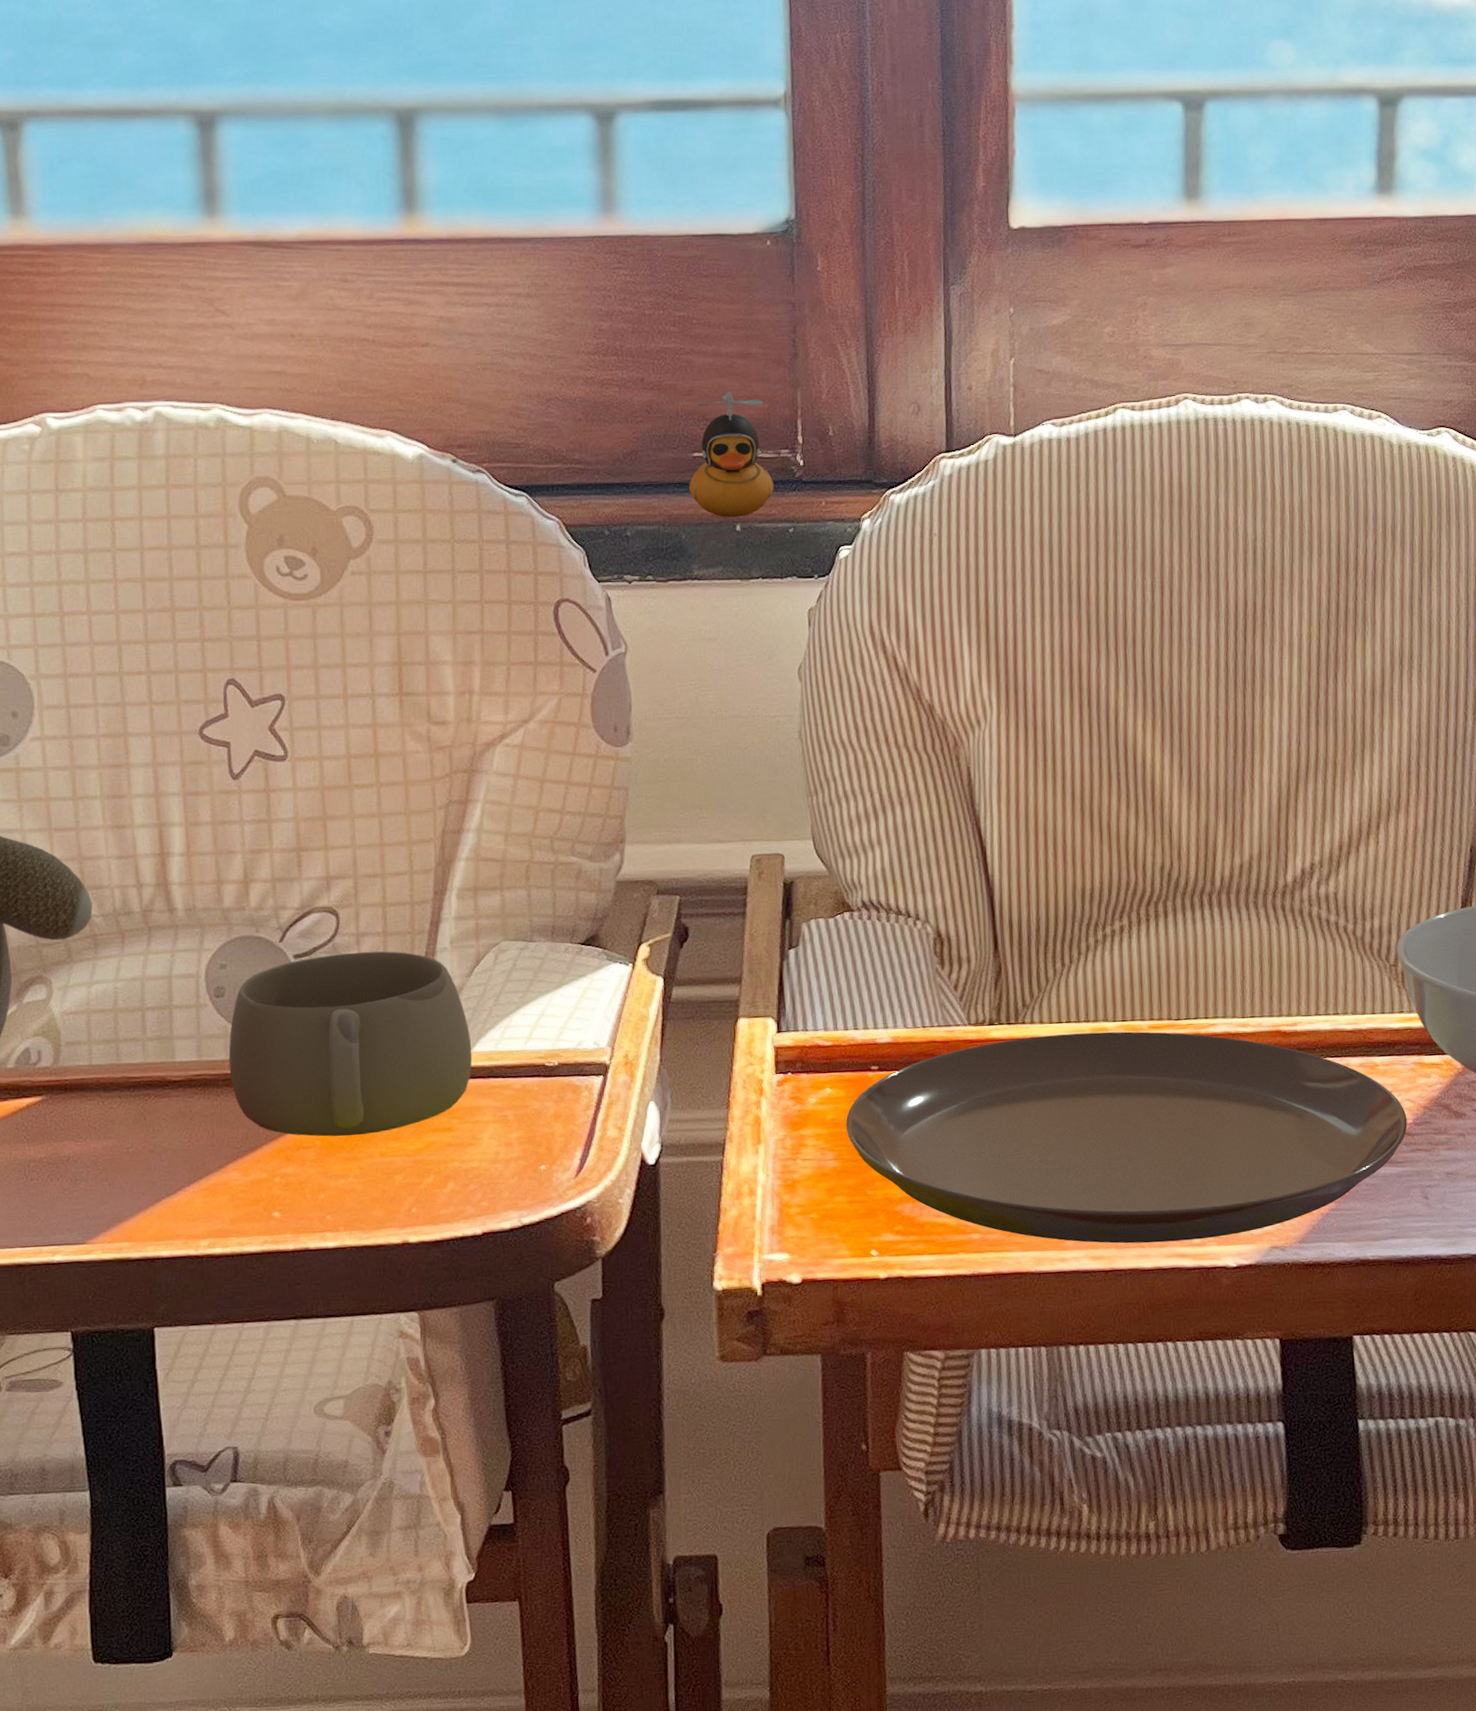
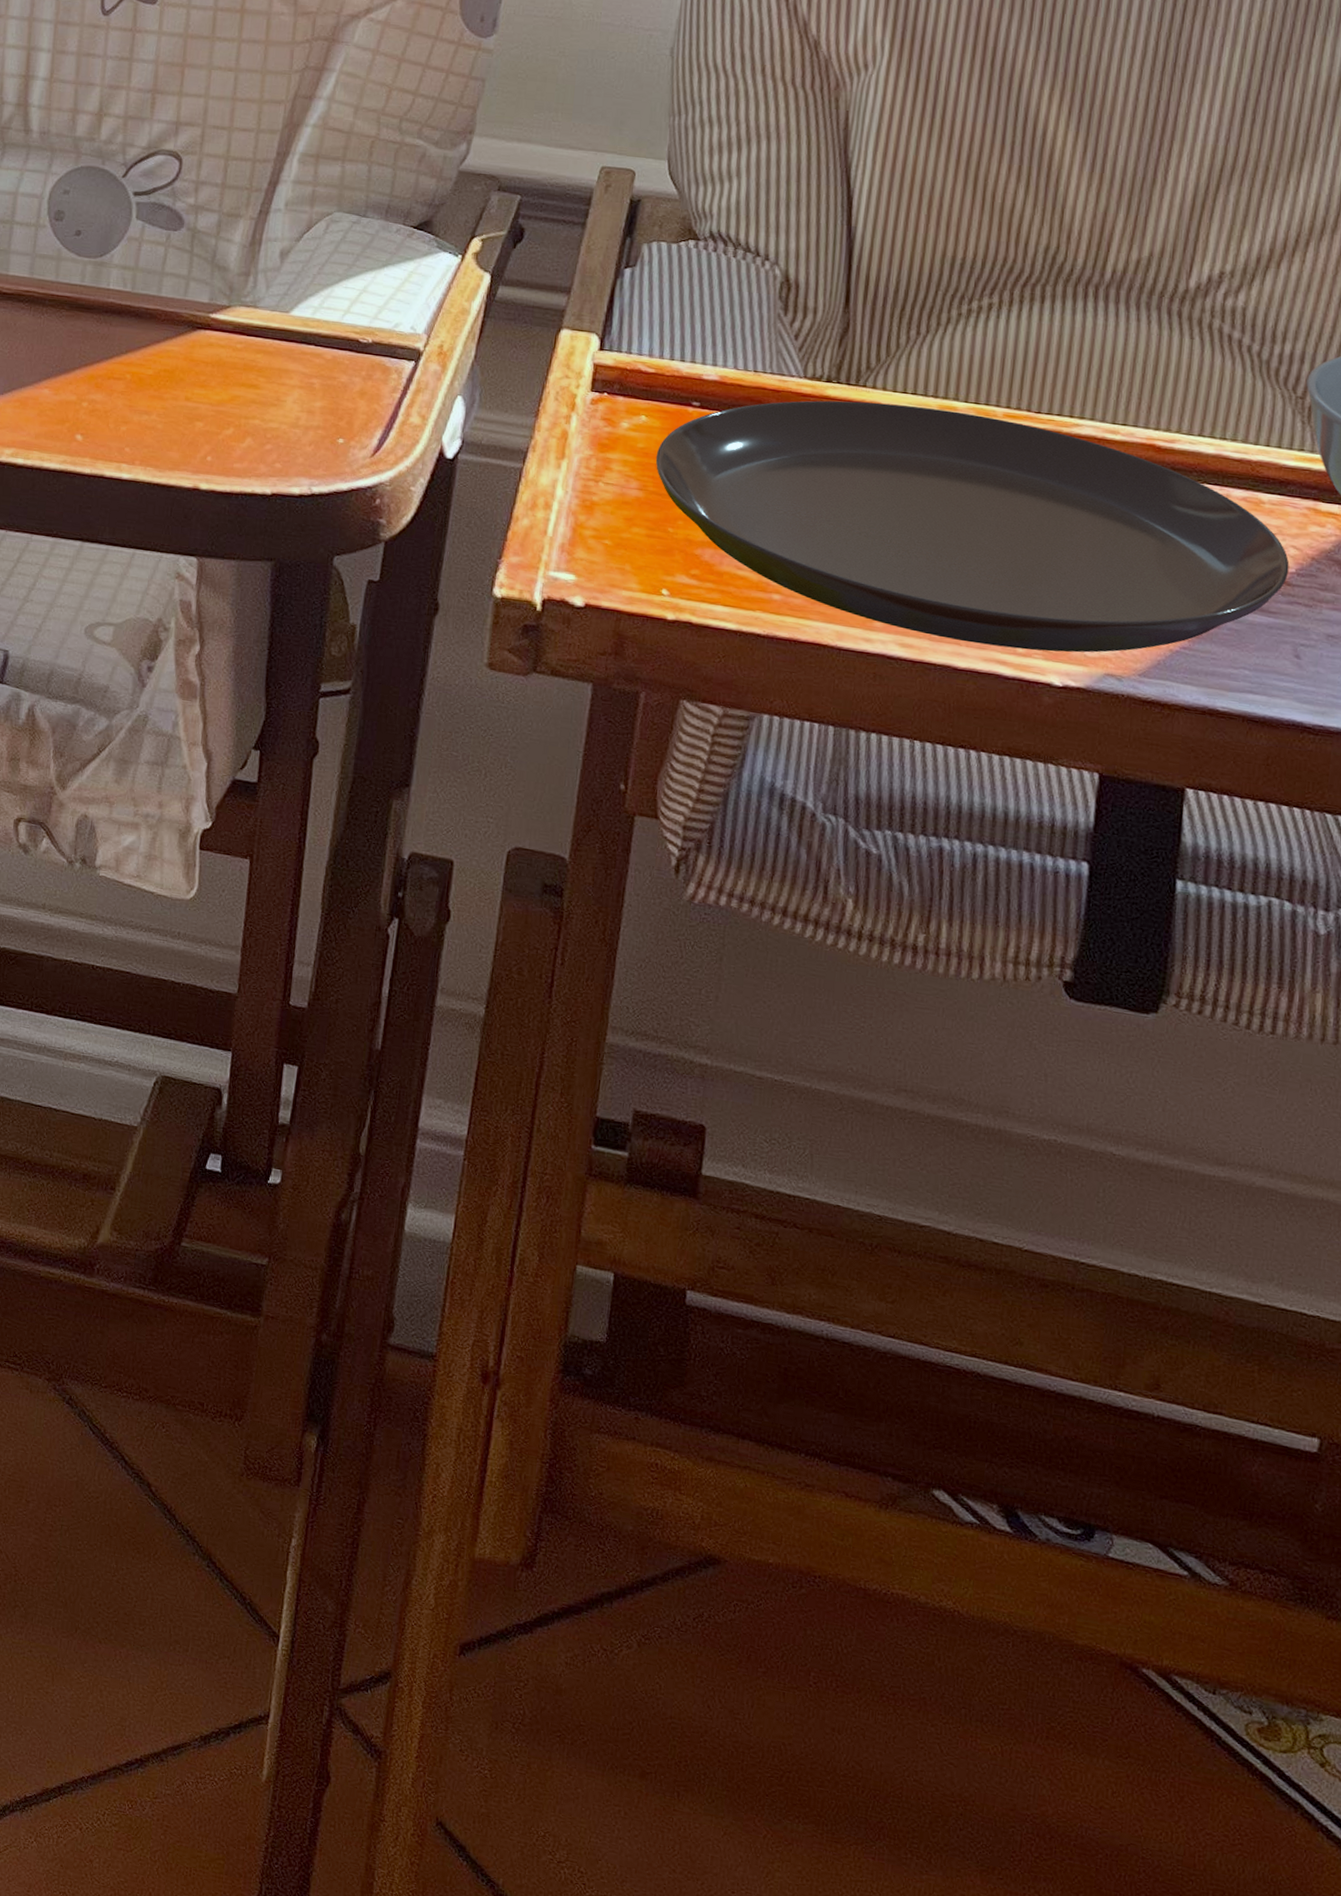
cup: present [228,951,473,1137] -> none [56,197,290,377]

